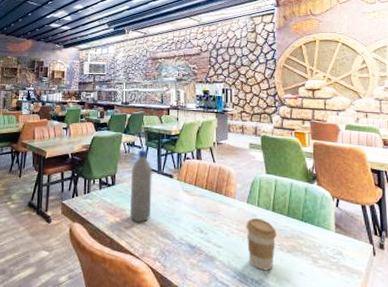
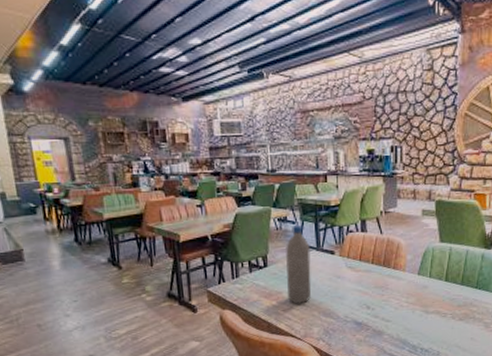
coffee cup: present [246,217,277,271] -> none [416,289,449,340]

